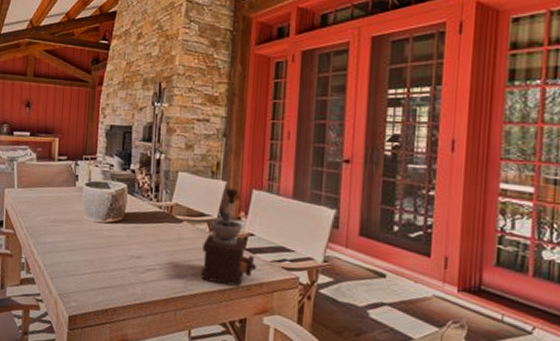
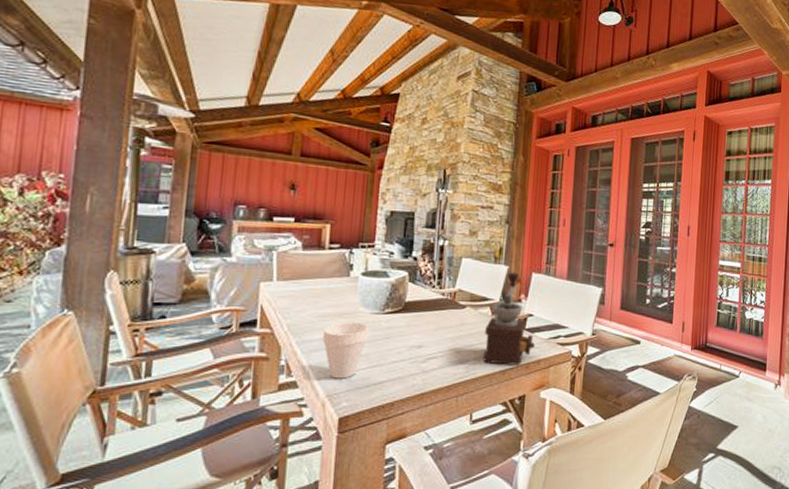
cup: none [54,228,93,281] -> present [322,322,369,379]

